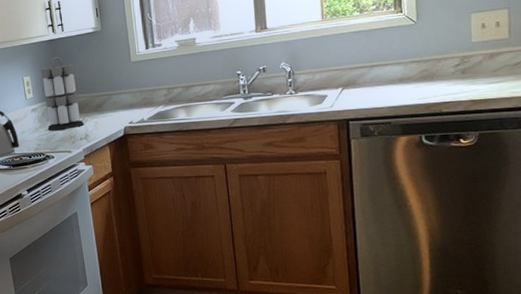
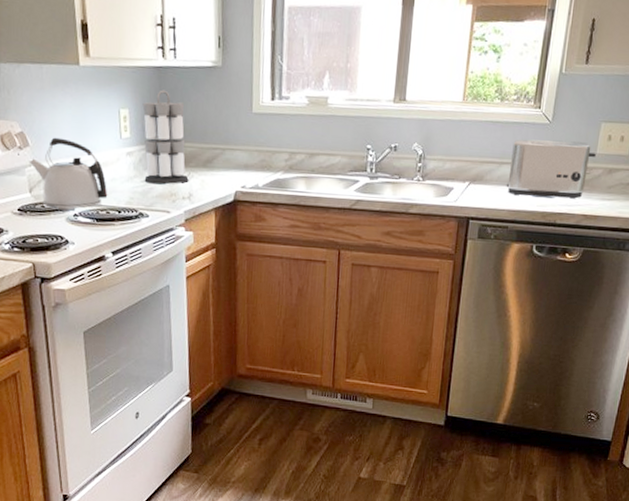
toaster: none [380,34,472,93] -> present [506,139,596,199]

